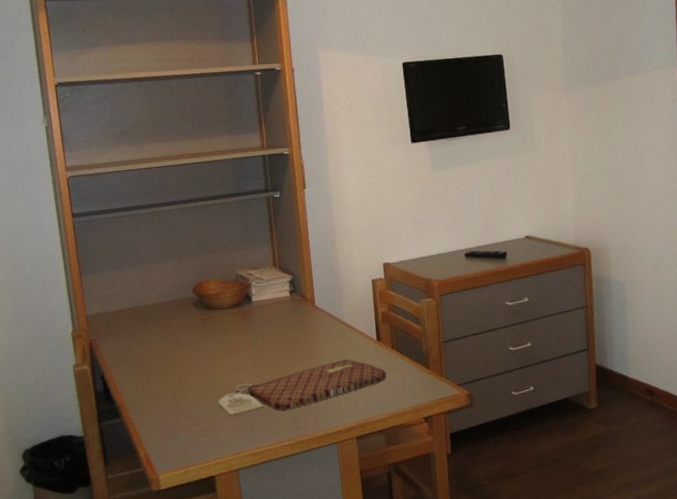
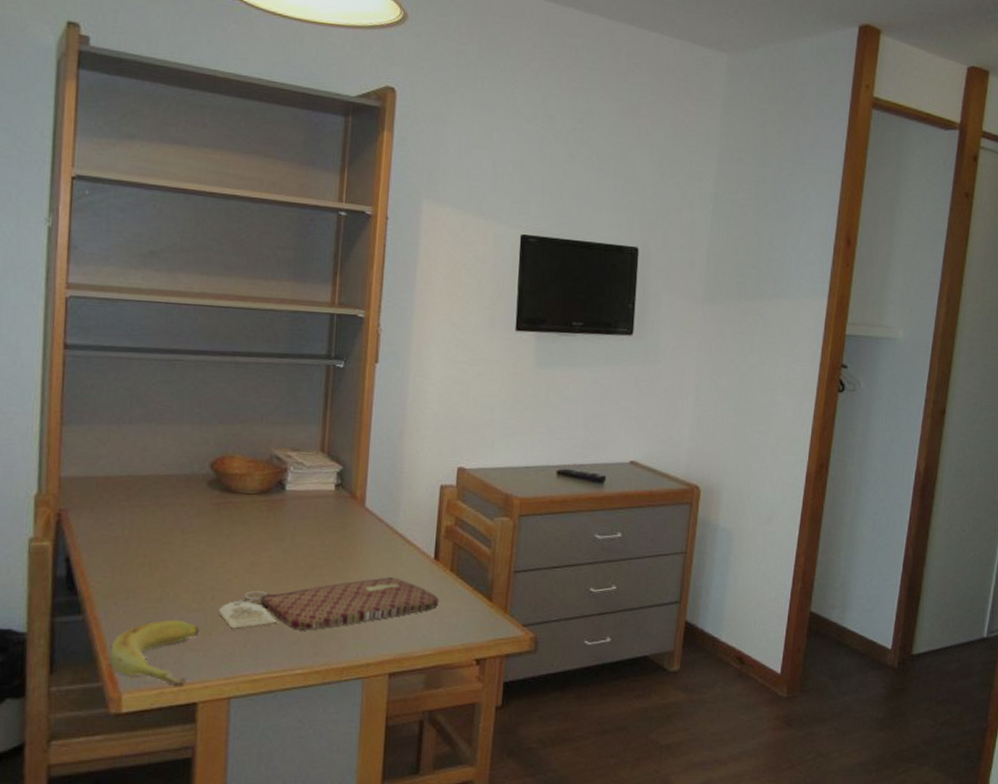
banana: none [144,413,207,464] -> present [109,619,200,686]

